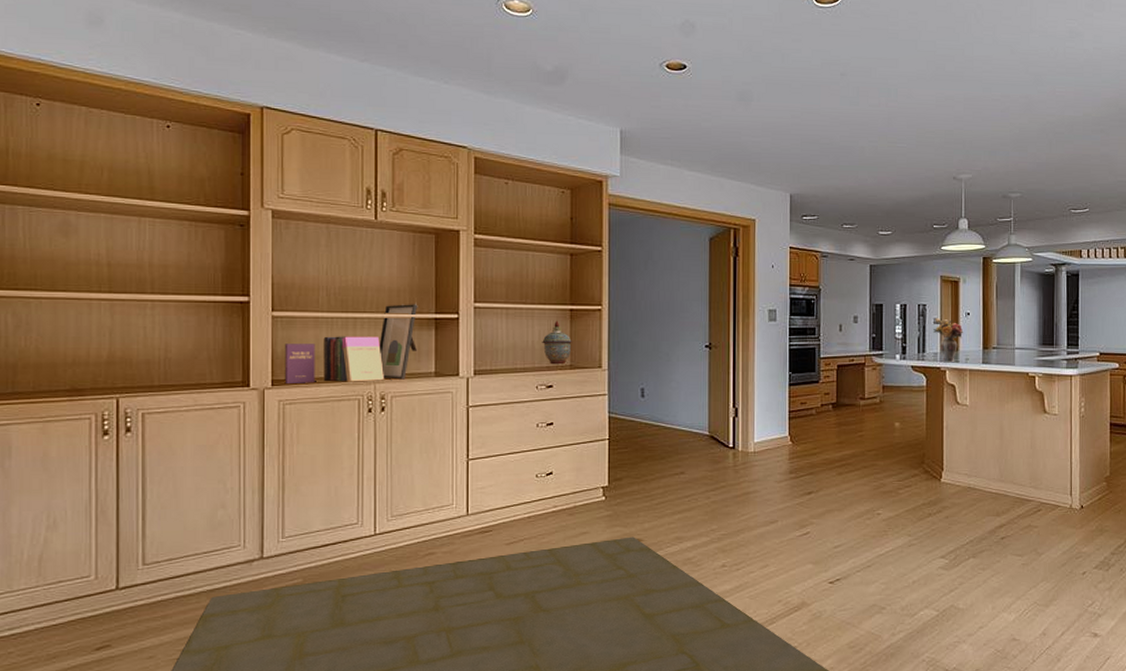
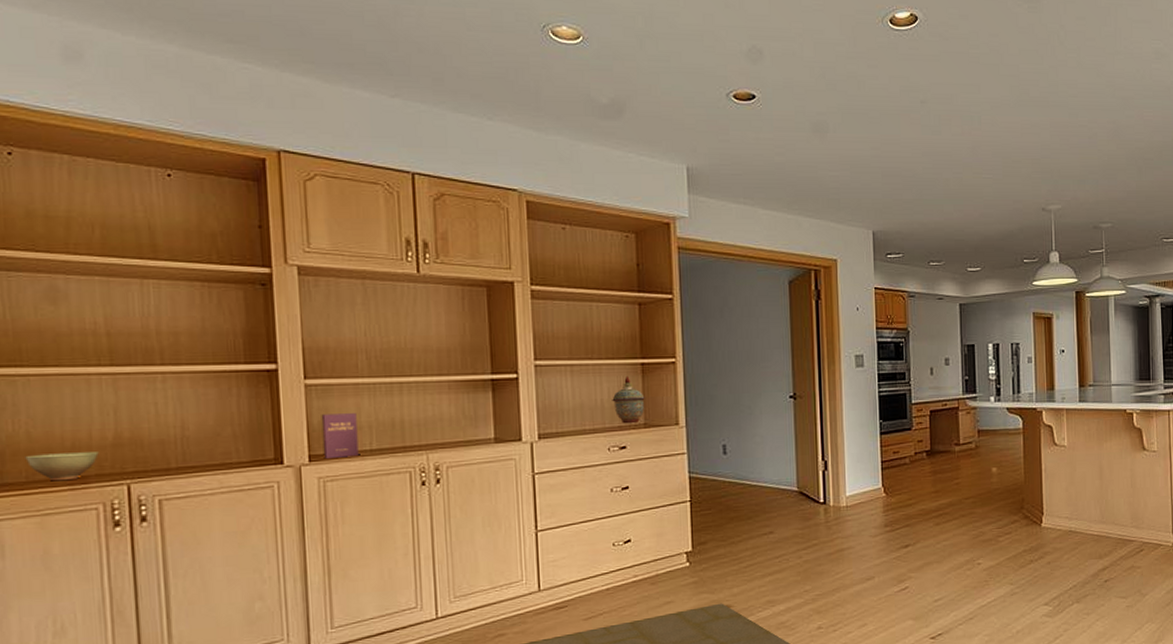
bowl: none [33,368,94,392] -> present [25,452,99,482]
books: present [323,336,384,383] -> none [366,402,437,455]
picture frame: present [379,304,418,381] -> none [429,365,474,450]
flower arrangement: present [933,317,964,362] -> none [1028,356,1059,402]

